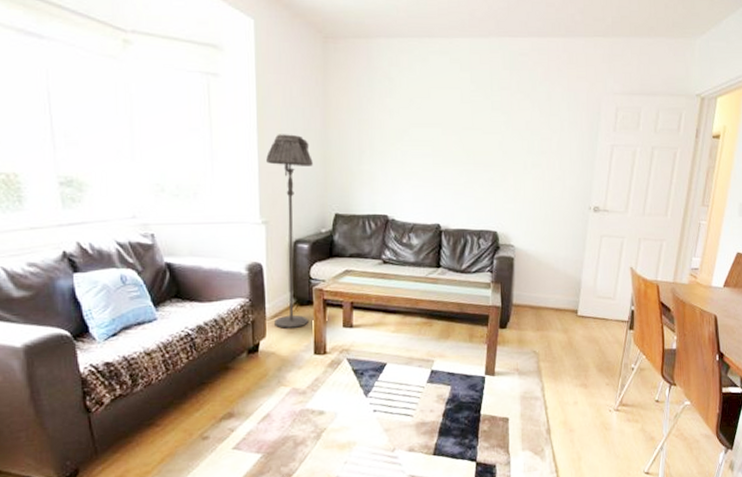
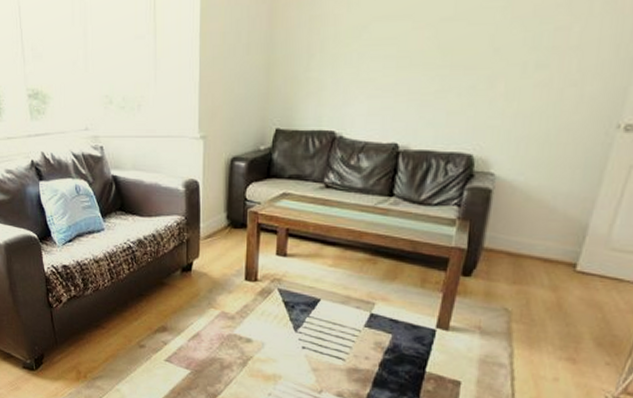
floor lamp: present [266,134,313,328] -> none [208,37,255,251]

